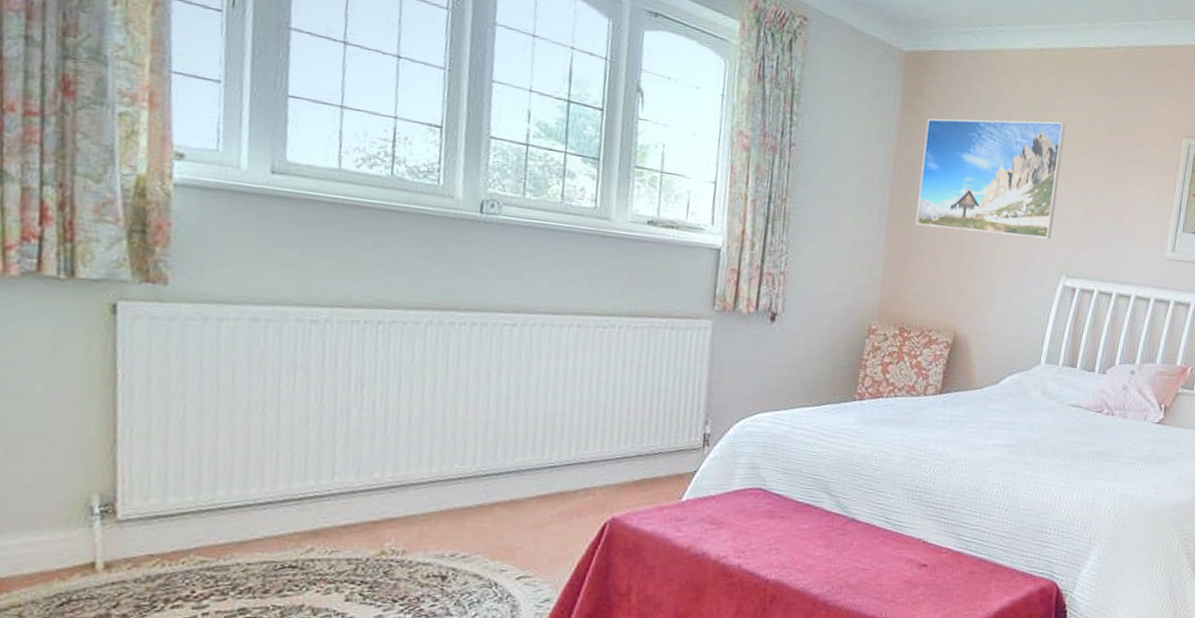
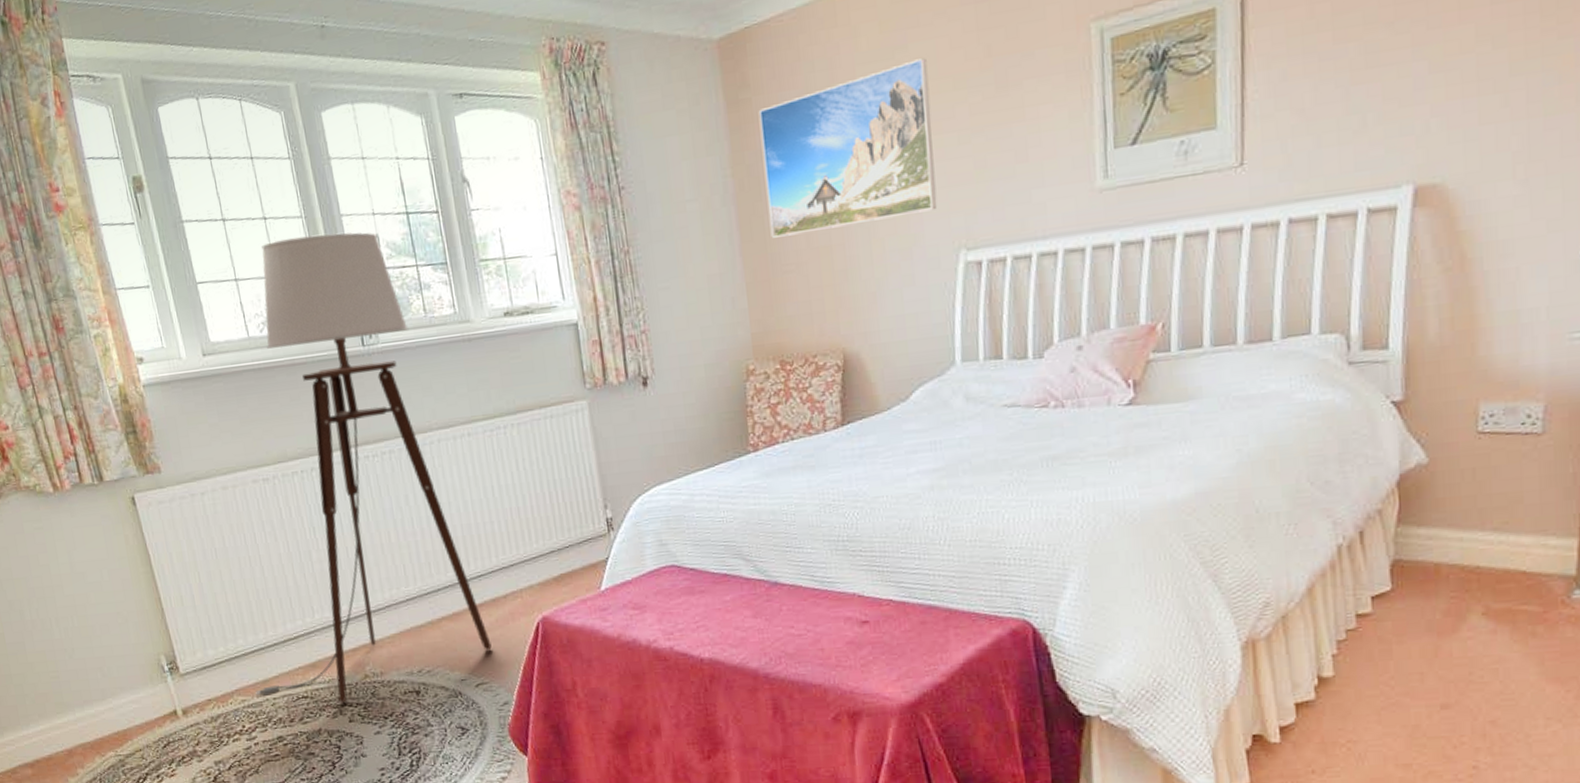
floor lamp: none [223,81,547,579] -> present [255,232,492,703]

